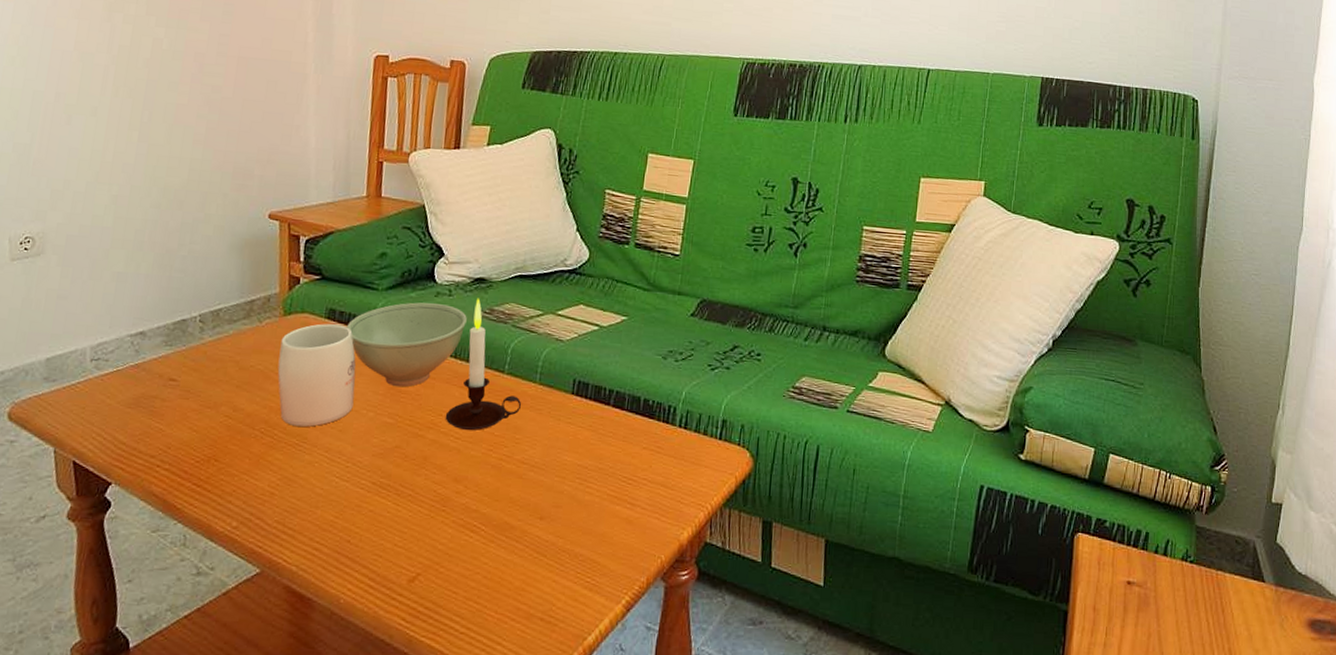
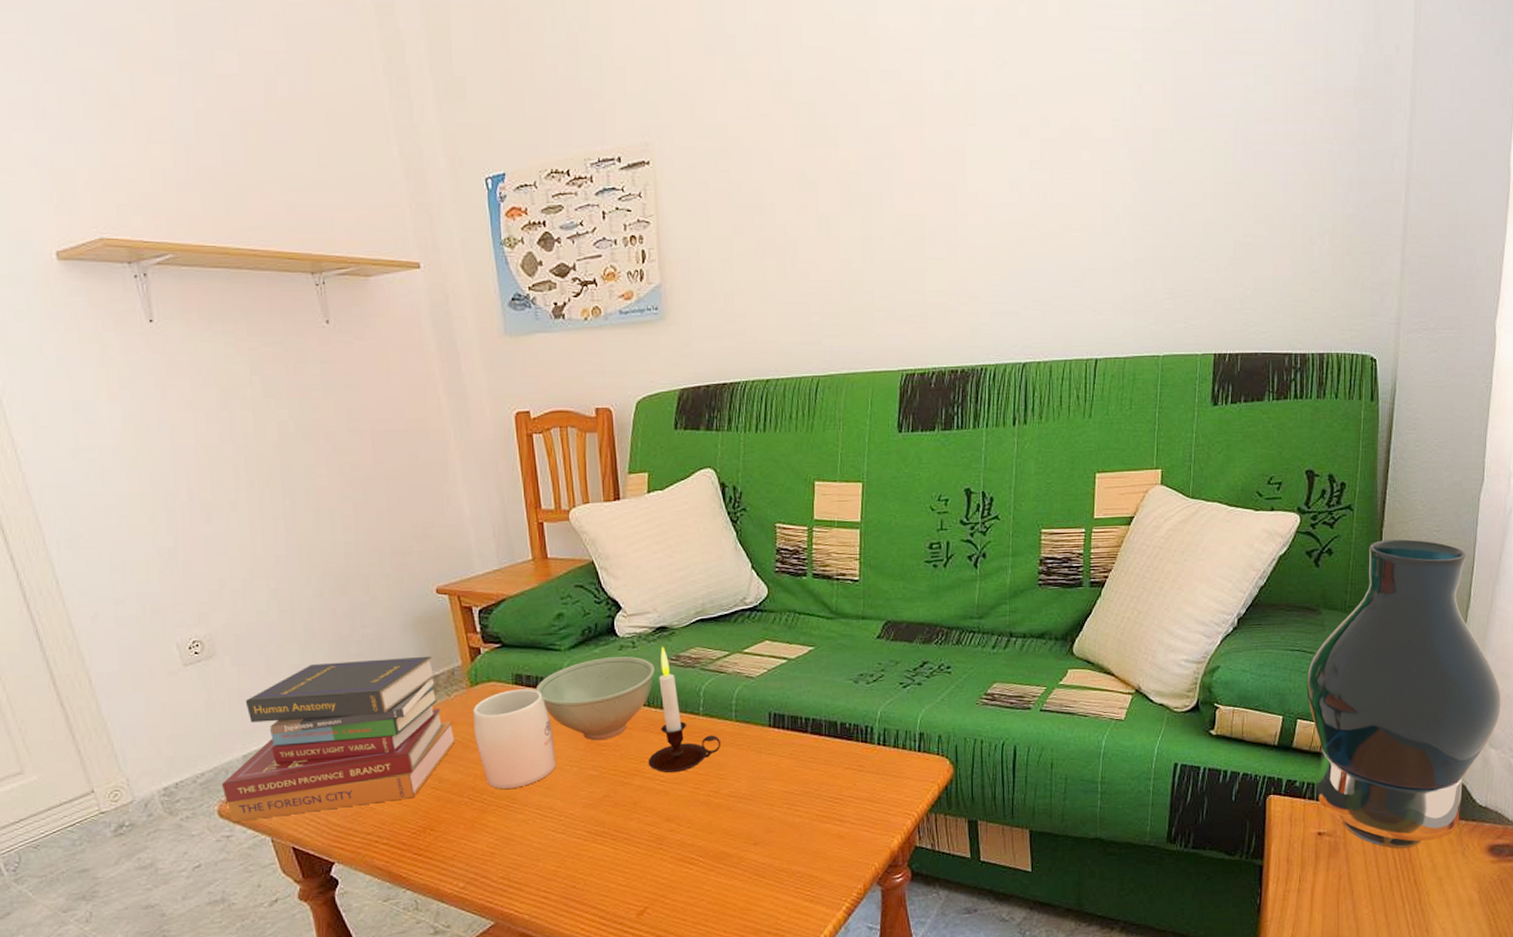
books: none [18,274,260,428] -> present [221,656,457,823]
vase: none [1120,277,1321,612] -> present [1306,539,1501,849]

